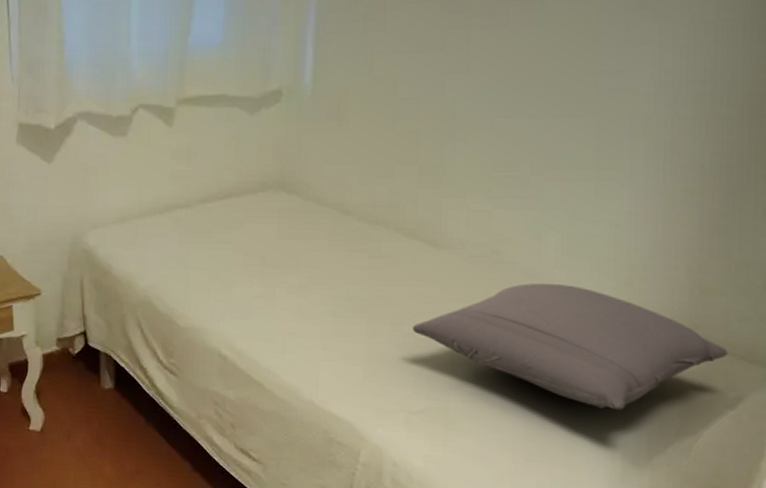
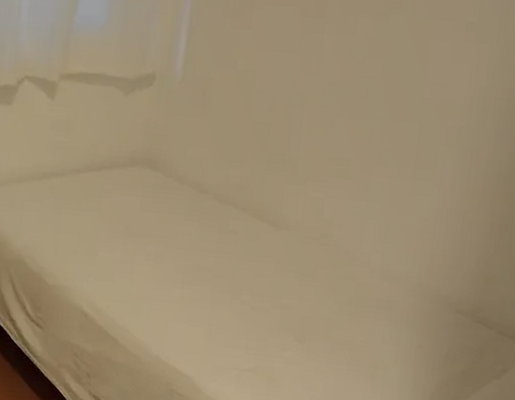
pillow: present [412,283,728,411] -> none [249,264,501,377]

